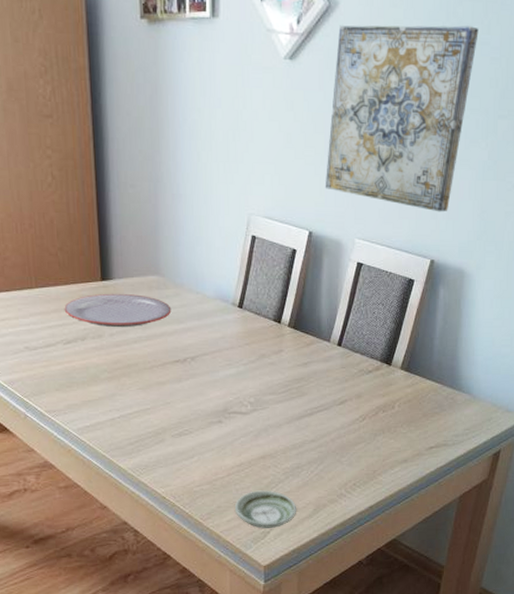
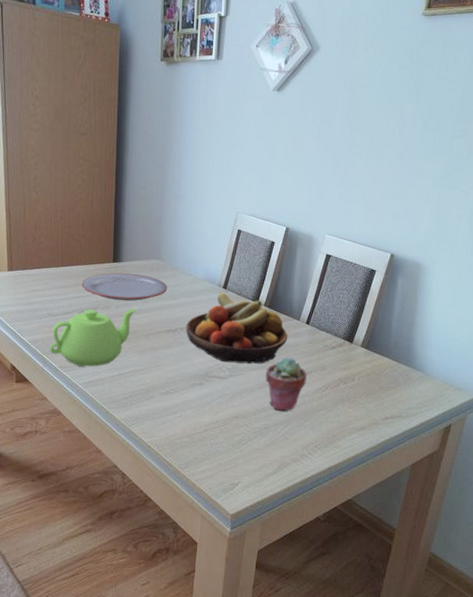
teapot: none [31,335,135,410] -> present [50,308,136,367]
fruit bowl: none [197,311,318,396] -> present [186,291,288,364]
saucer: present [234,490,297,528] -> none [208,446,264,481]
potted succulent: none [293,385,341,448] -> present [265,357,307,411]
wall art: present [326,25,479,212] -> none [302,63,438,214]

